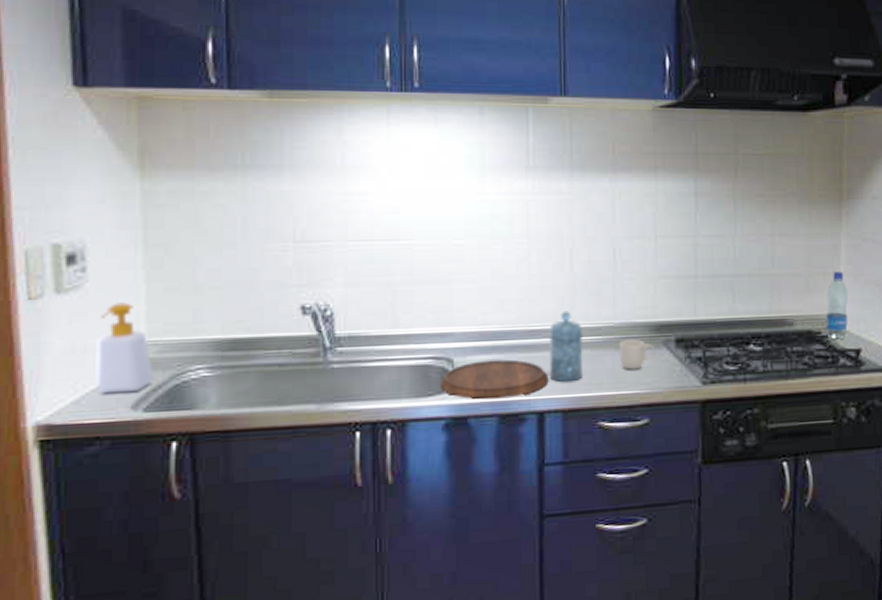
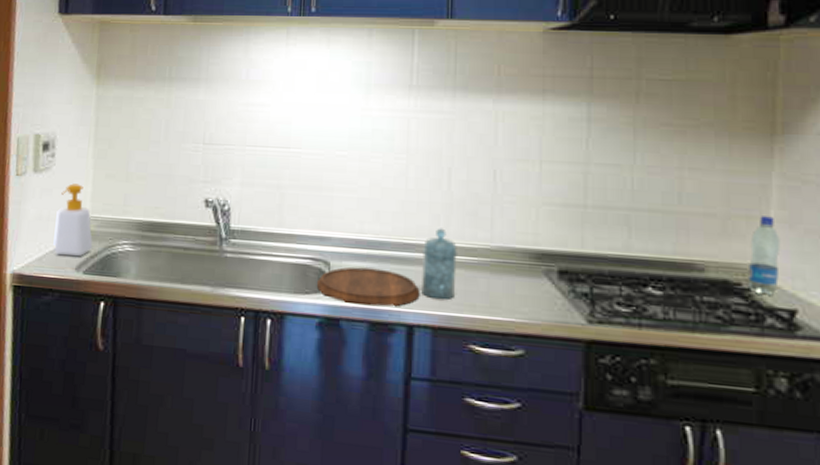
mug: present [619,338,656,370] -> none [494,263,535,297]

